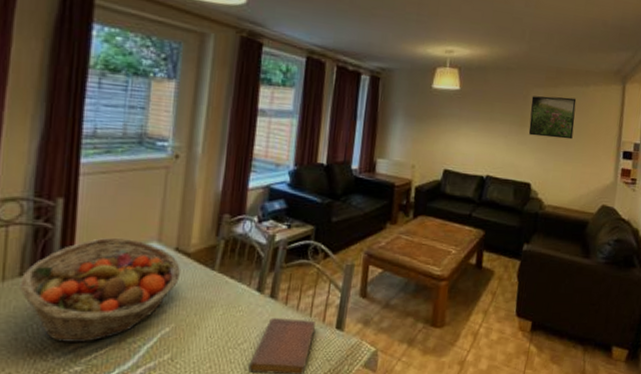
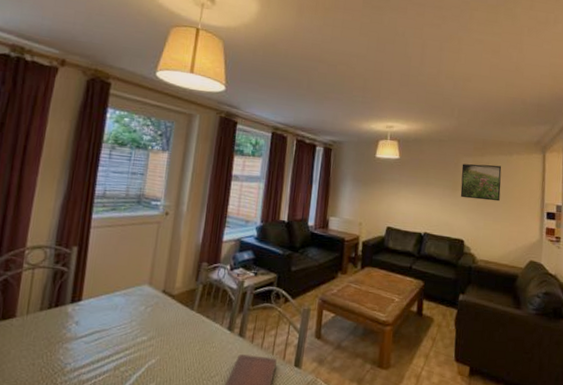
fruit basket: present [19,237,180,342] -> none [39,280,166,370]

